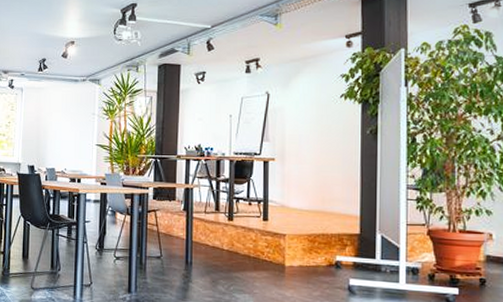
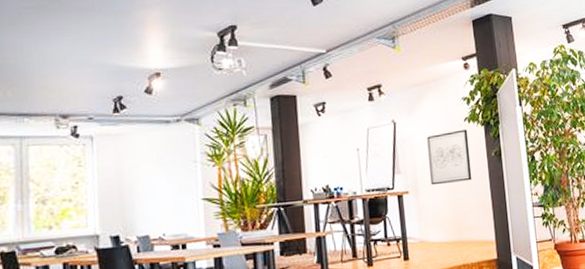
wall art: none [298,105,343,156] -> present [427,129,472,186]

